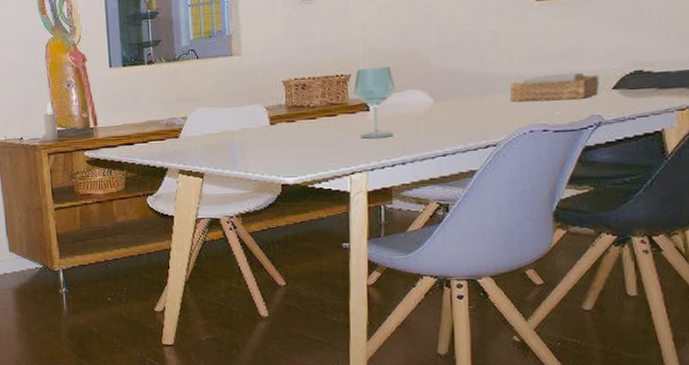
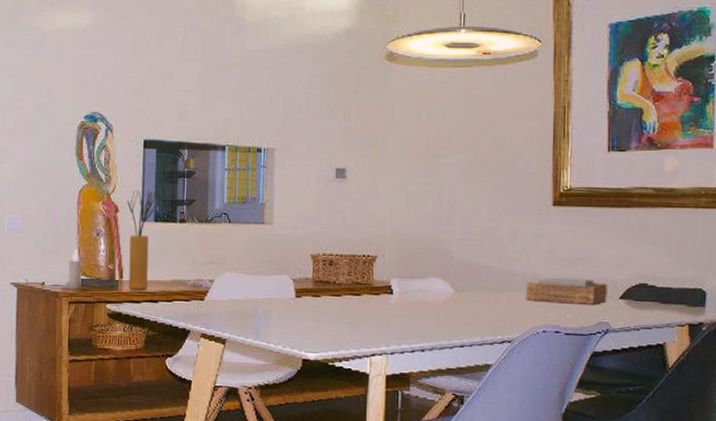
vase: none [94,34,126,136] -> present [127,189,161,291]
wine glass: present [353,66,395,139] -> none [379,251,419,322]

